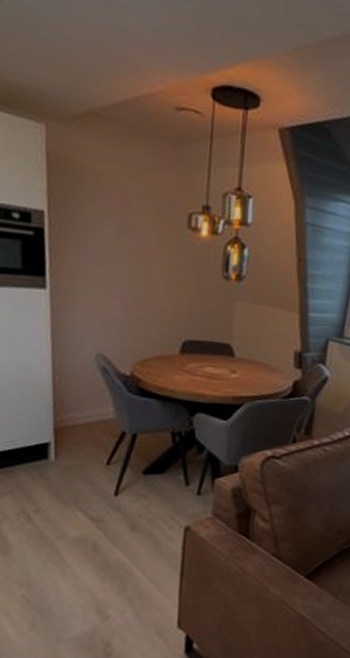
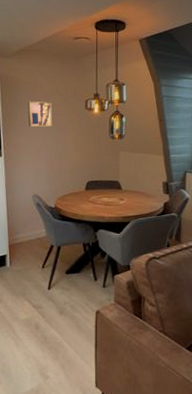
wall art: none [92,201,134,250] -> present [28,100,53,127]

